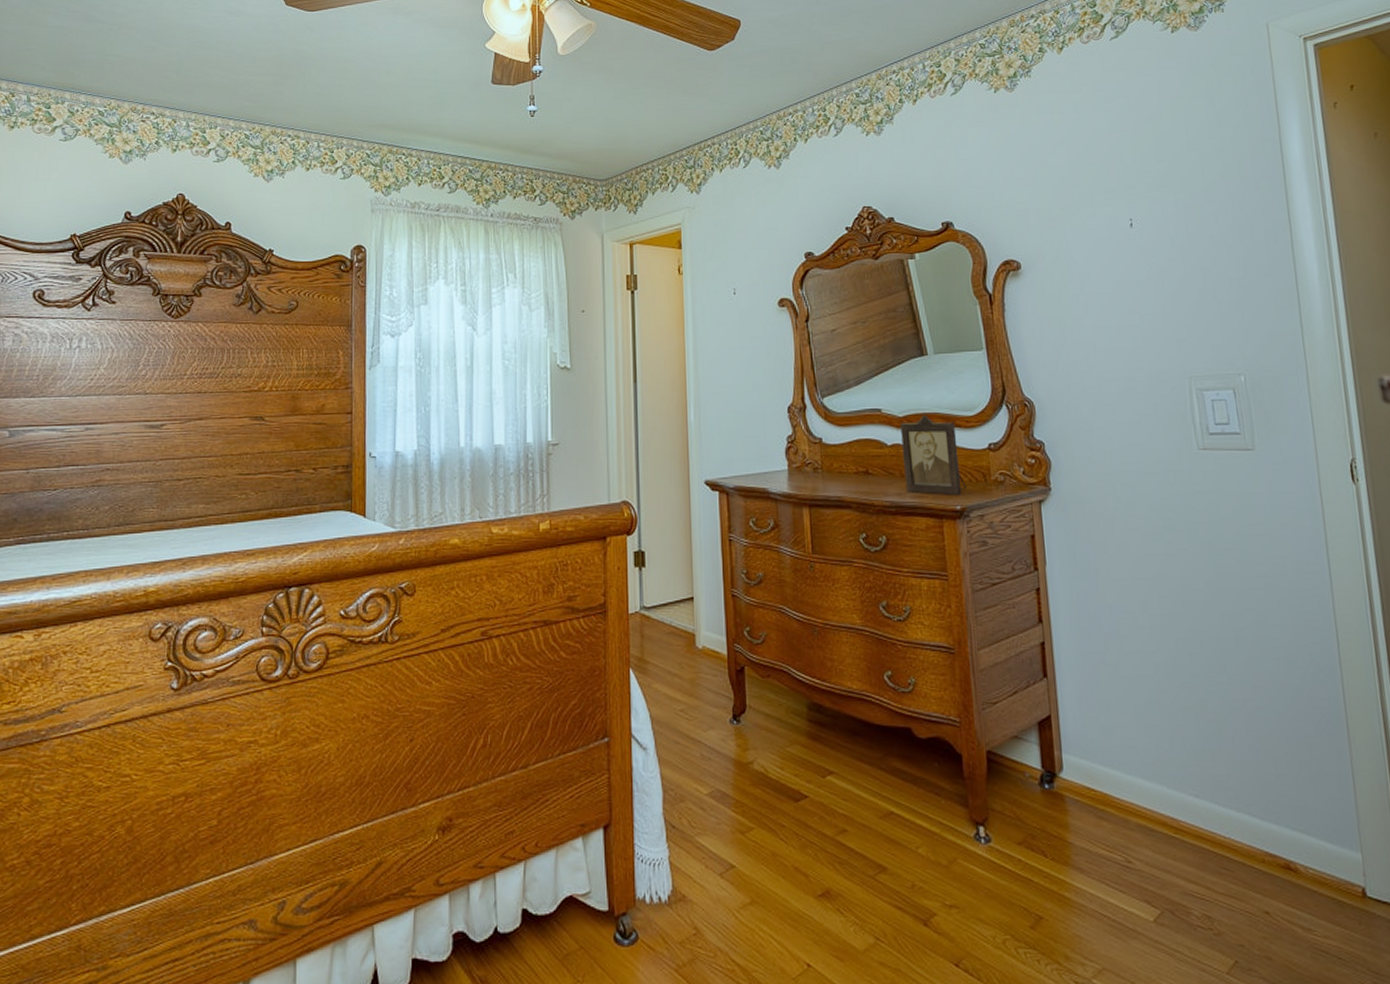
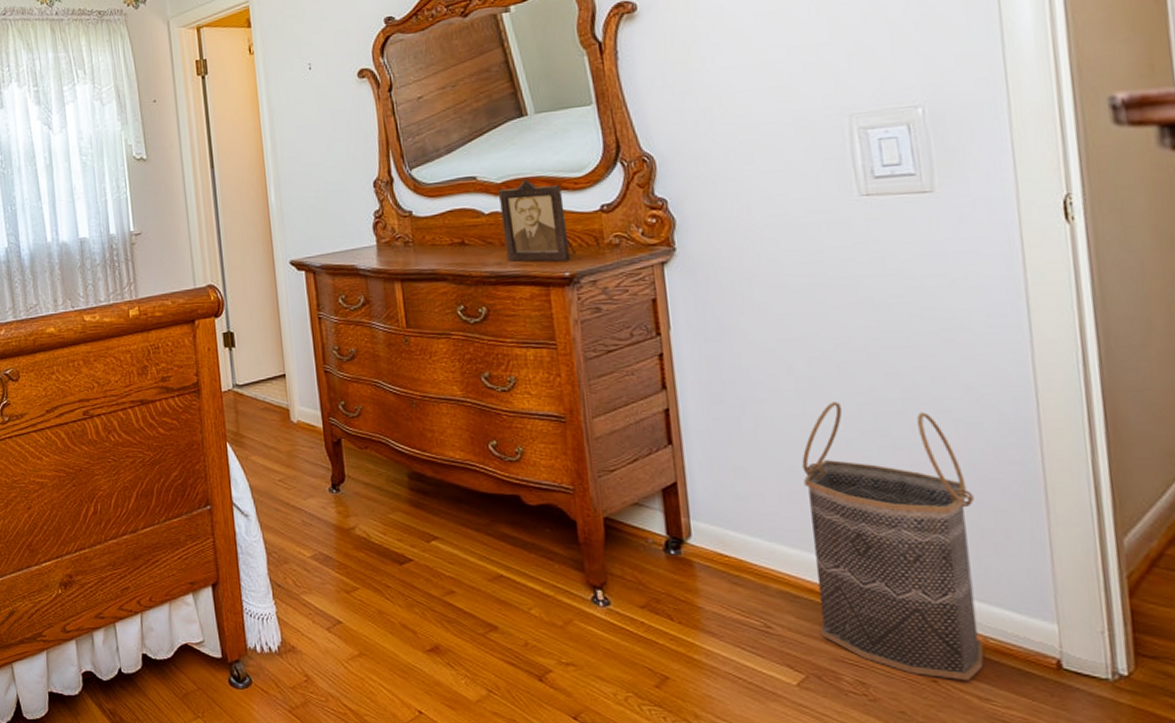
basket: none [1155,639,1306,911] -> present [802,402,984,680]

